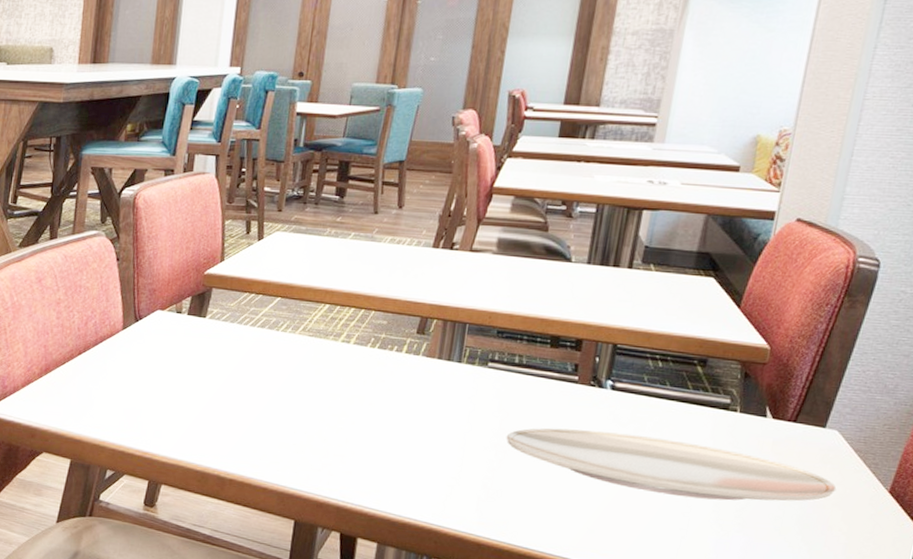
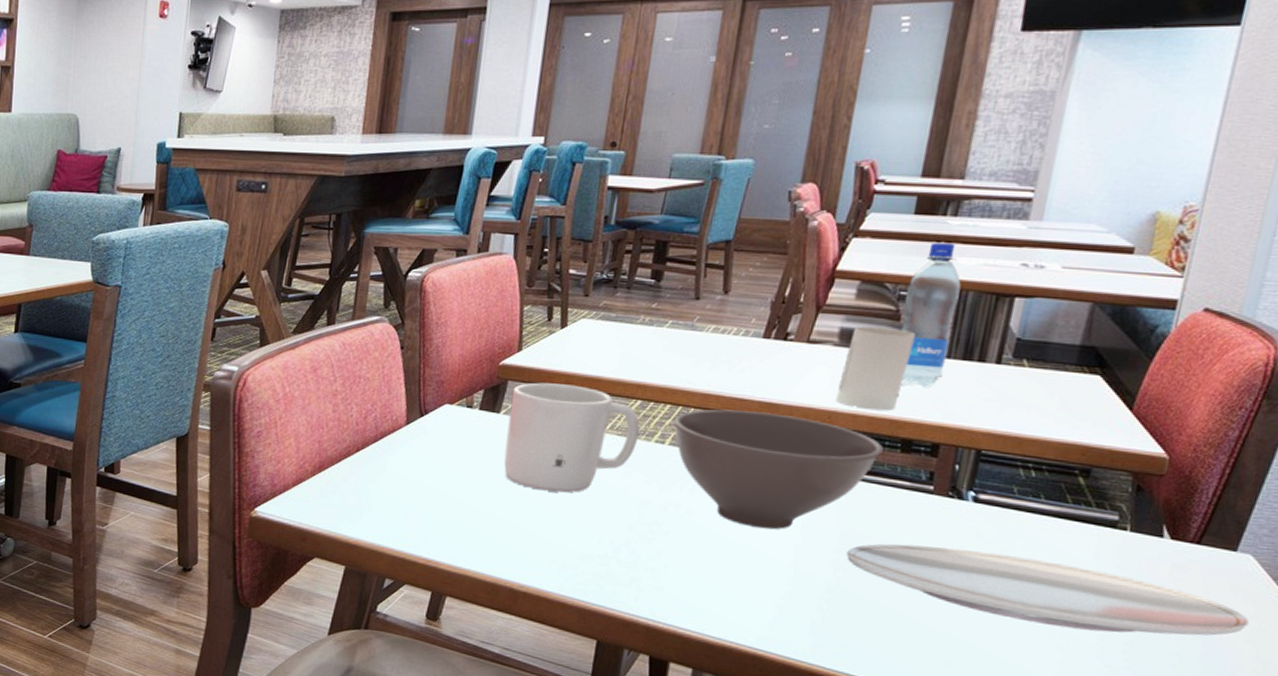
mug: none [210,289,328,389] -> present [503,382,640,493]
bowl: none [357,311,536,417] -> present [674,409,884,529]
cup: none [495,236,561,312] -> present [836,326,916,412]
bottle: none [548,162,598,291] -> present [900,242,961,389]

